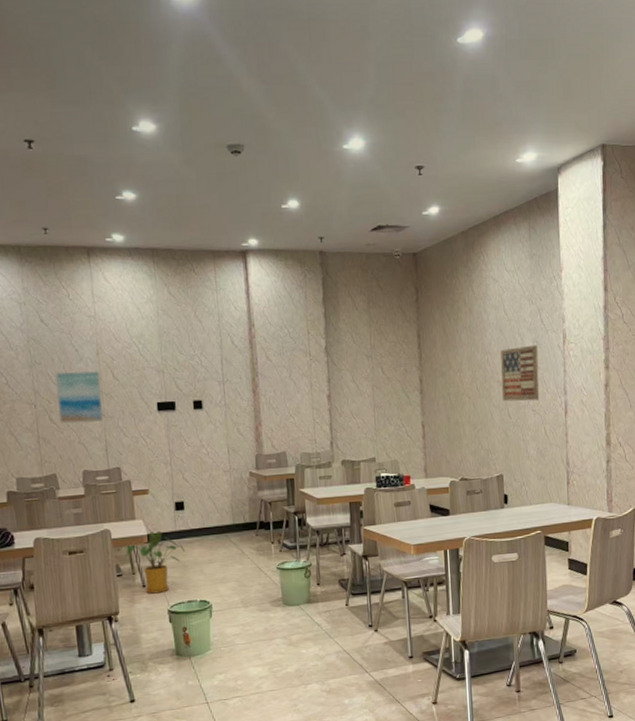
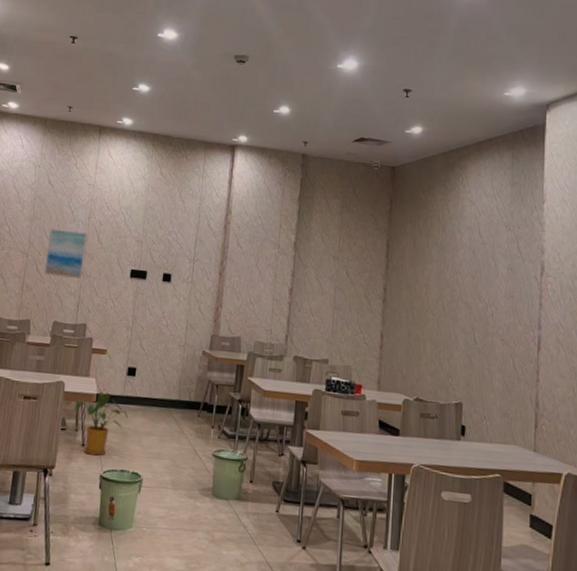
wall art: present [501,344,540,402] -> none [468,271,512,330]

